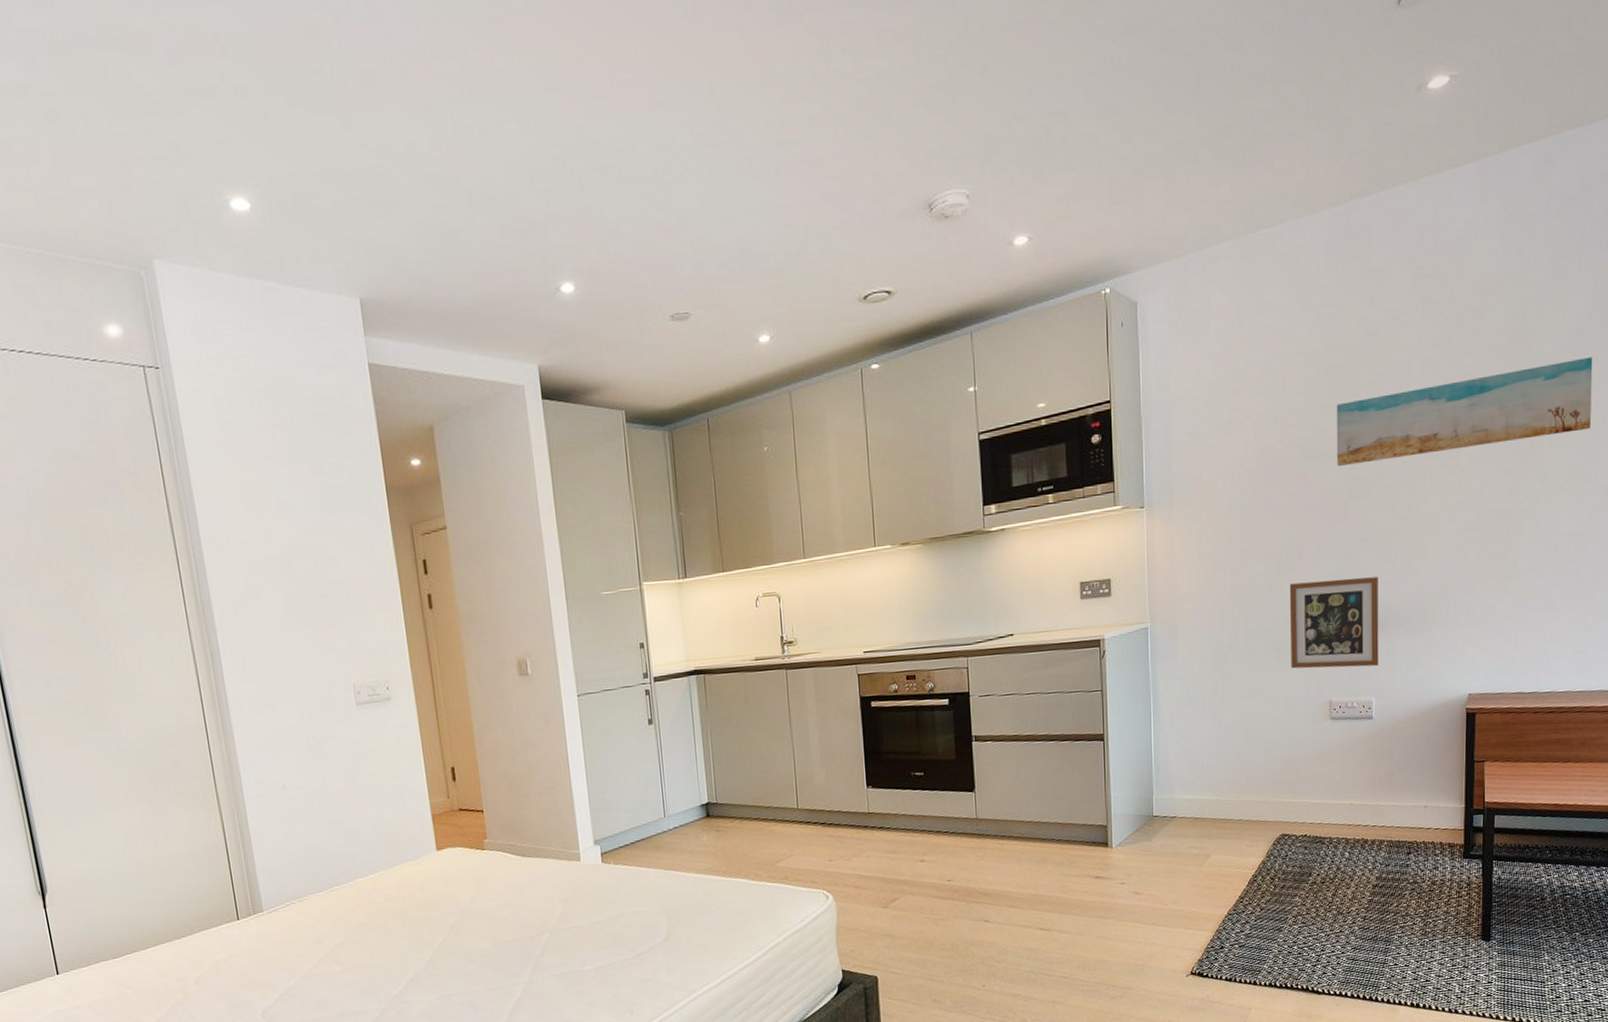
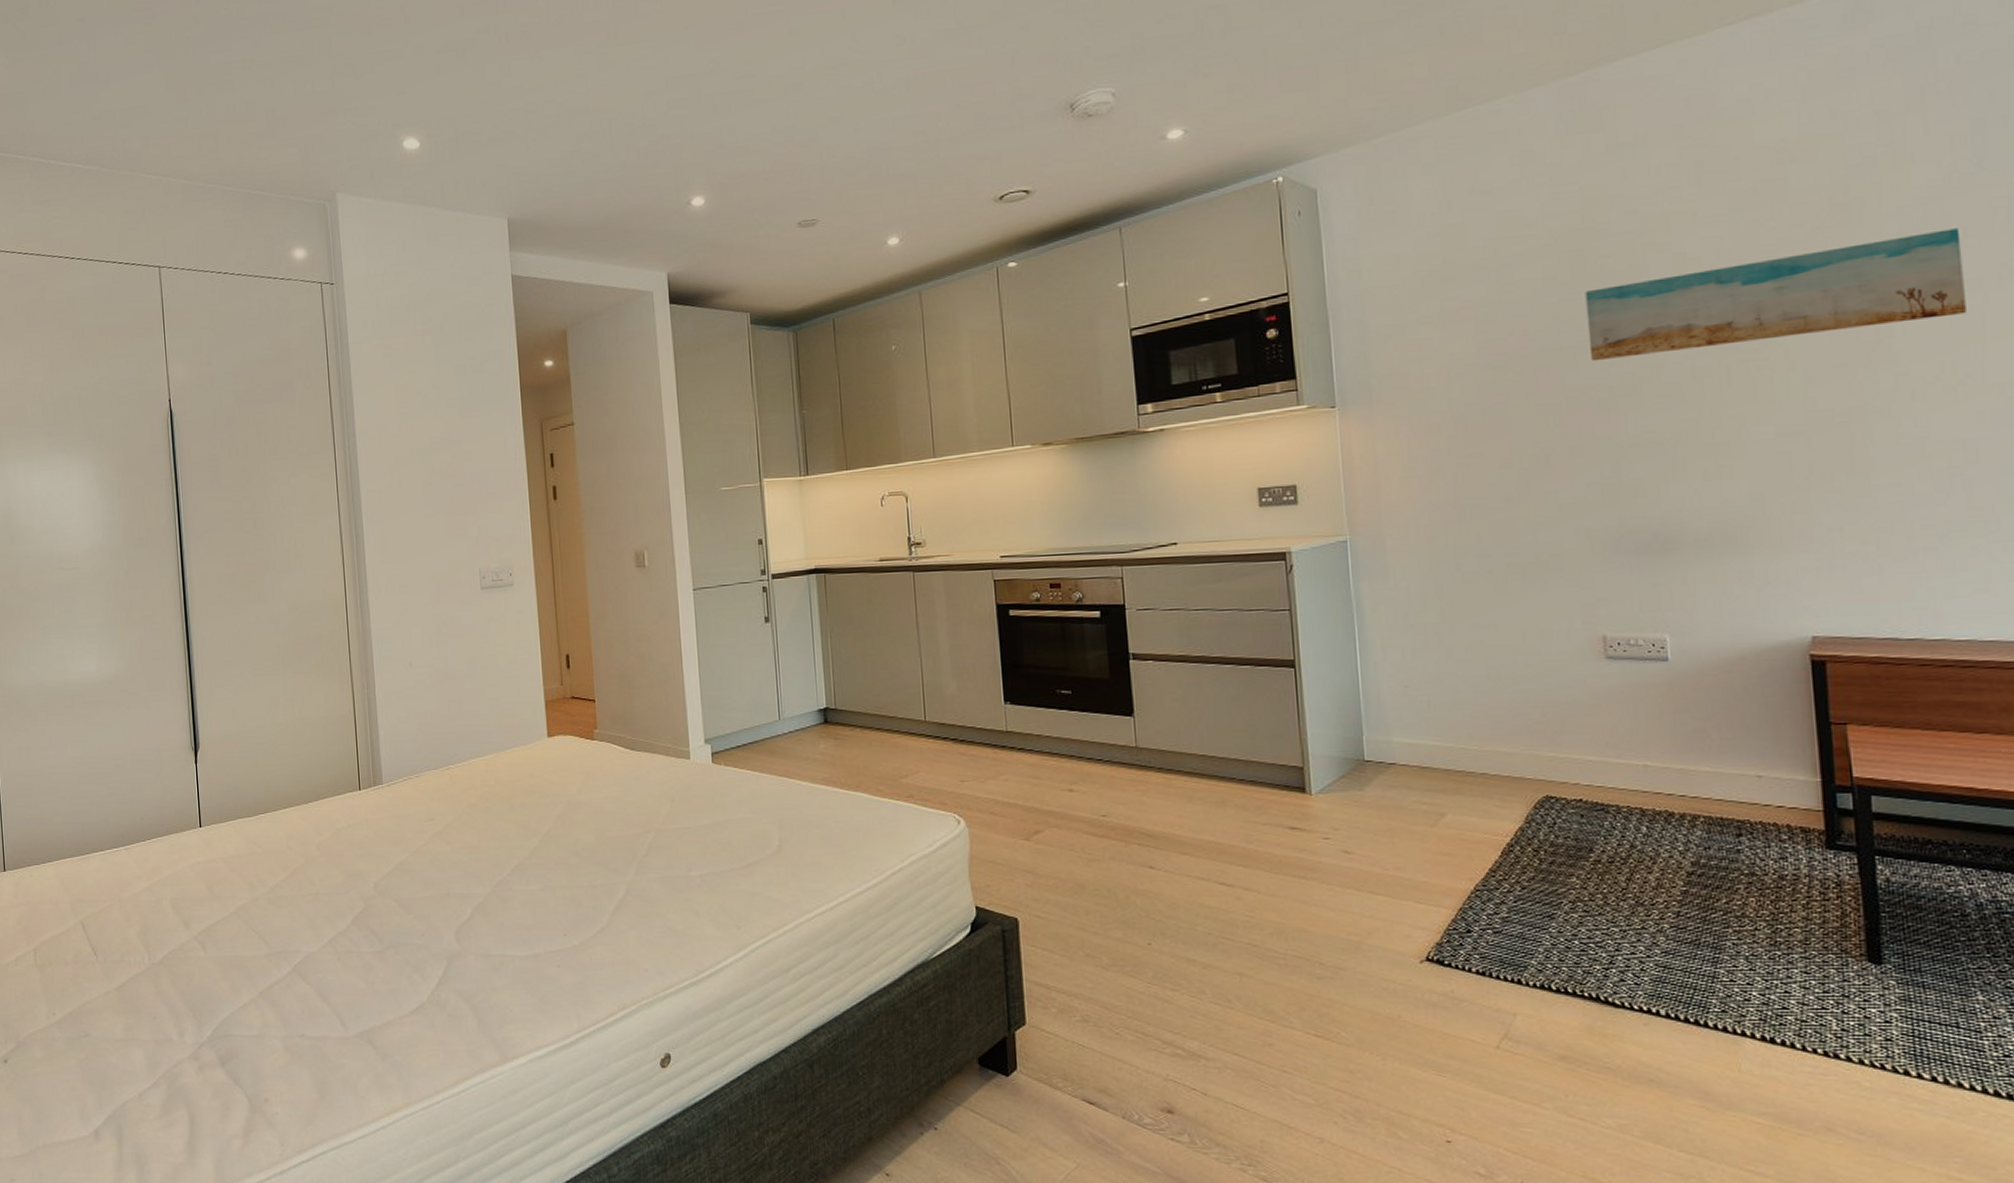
picture frame: present [1289,577,1379,669] -> none [1535,489,1671,597]

